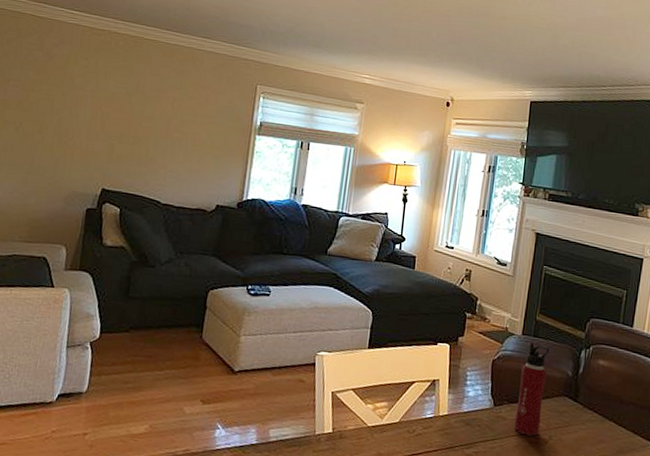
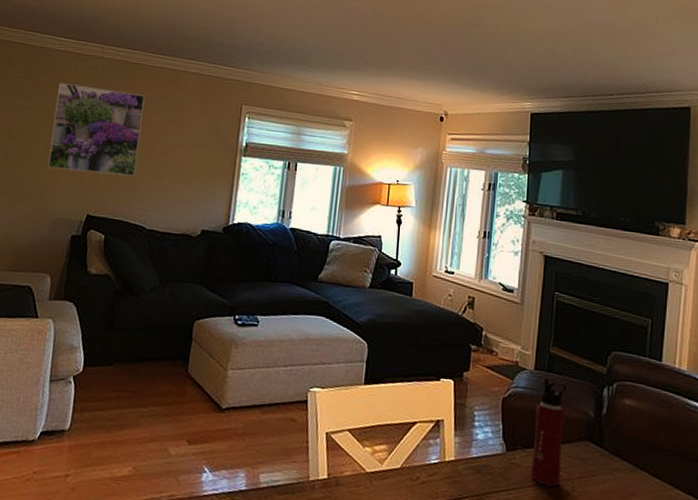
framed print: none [61,56,160,153] -> present [48,82,145,177]

